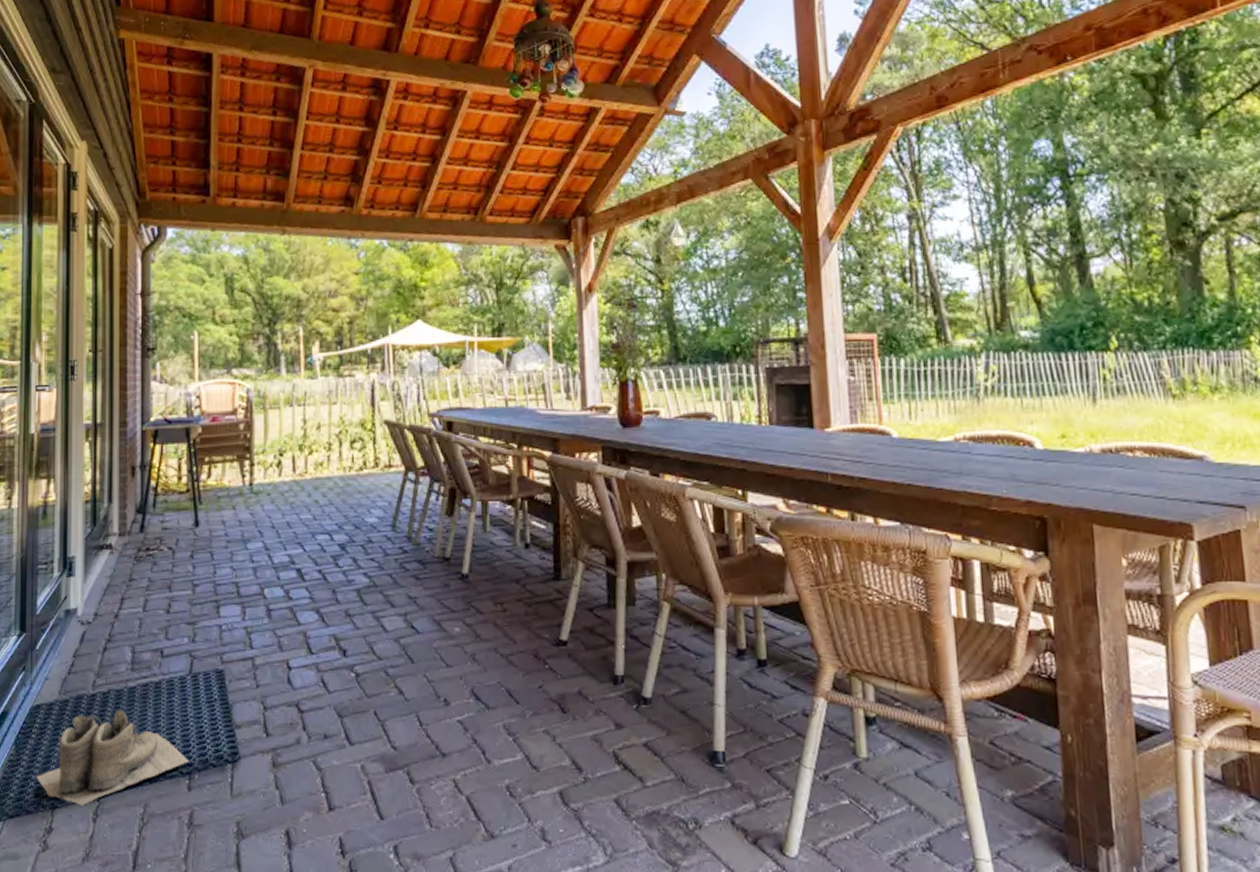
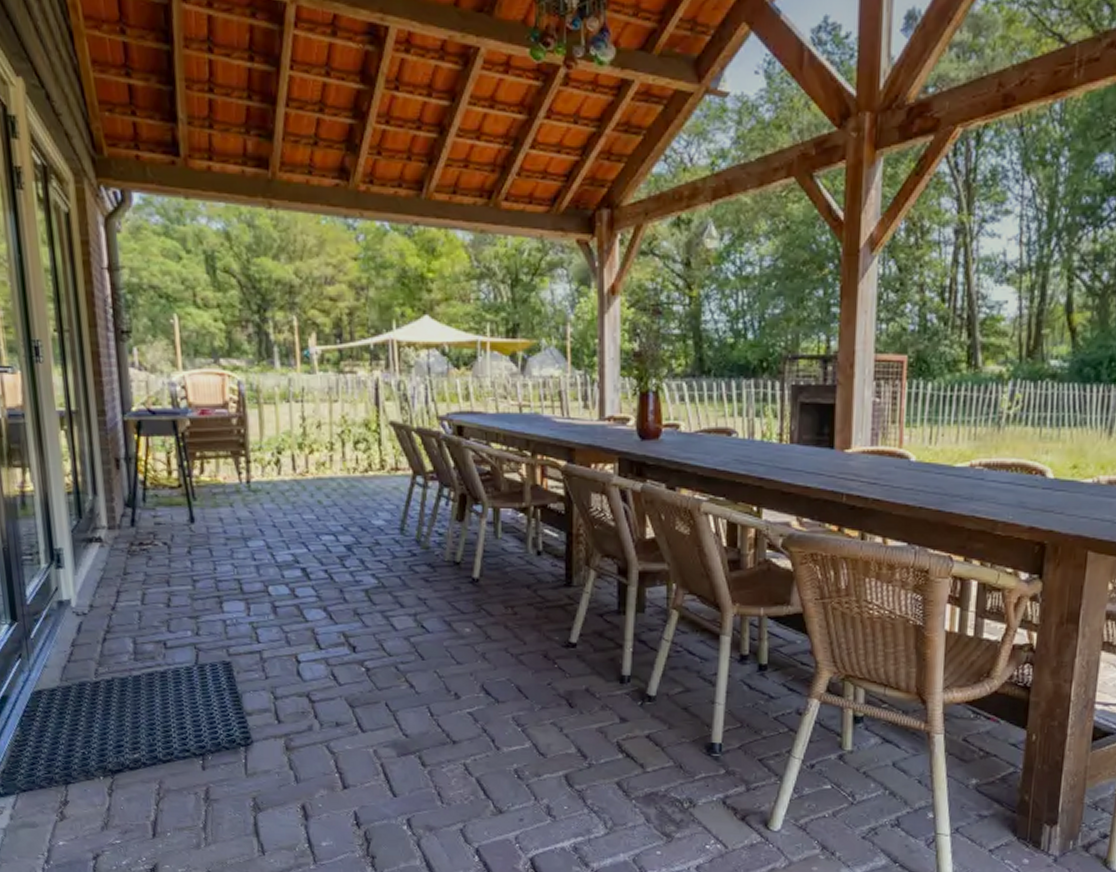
boots: present [36,709,189,806] -> none [45,696,201,782]

